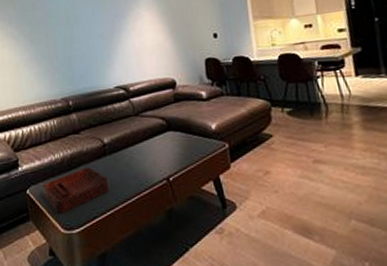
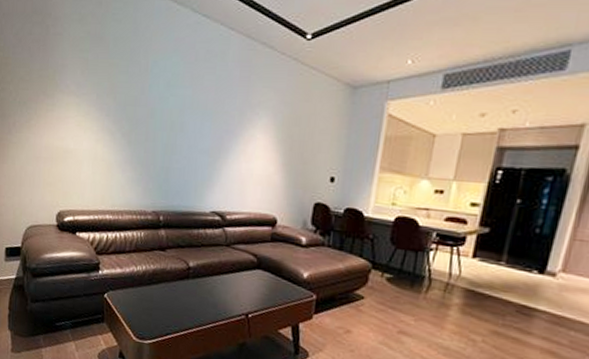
decorative tray: present [42,167,110,214] -> none [120,285,188,324]

